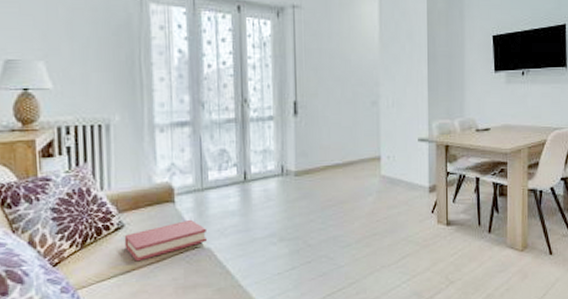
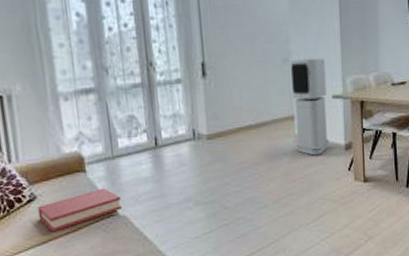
air purifier: none [380,101,413,197] -> present [291,57,329,156]

